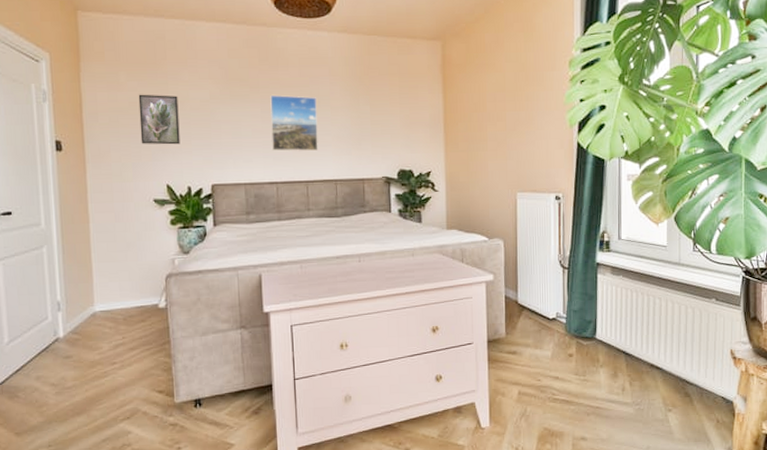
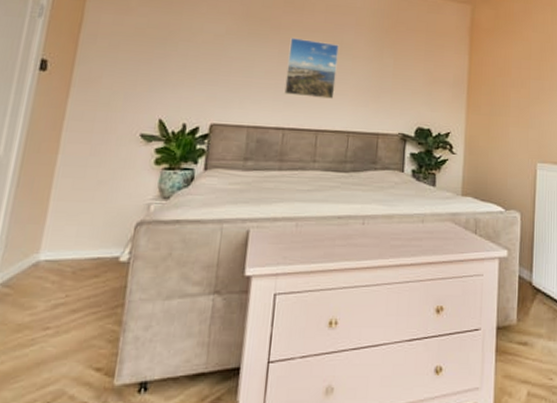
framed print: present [138,94,180,145] -> none [139,21,191,78]

